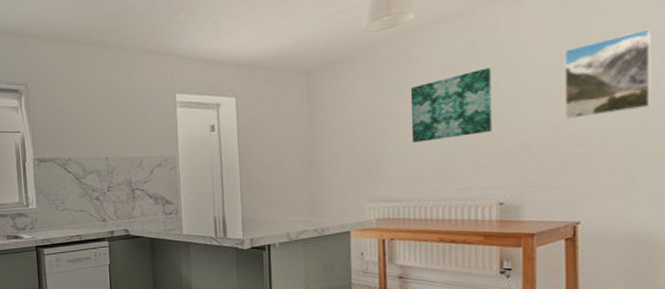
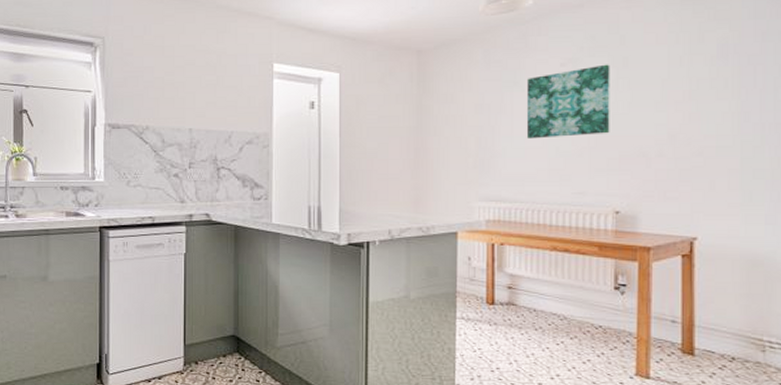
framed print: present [565,28,652,119] -> none [684,38,769,126]

